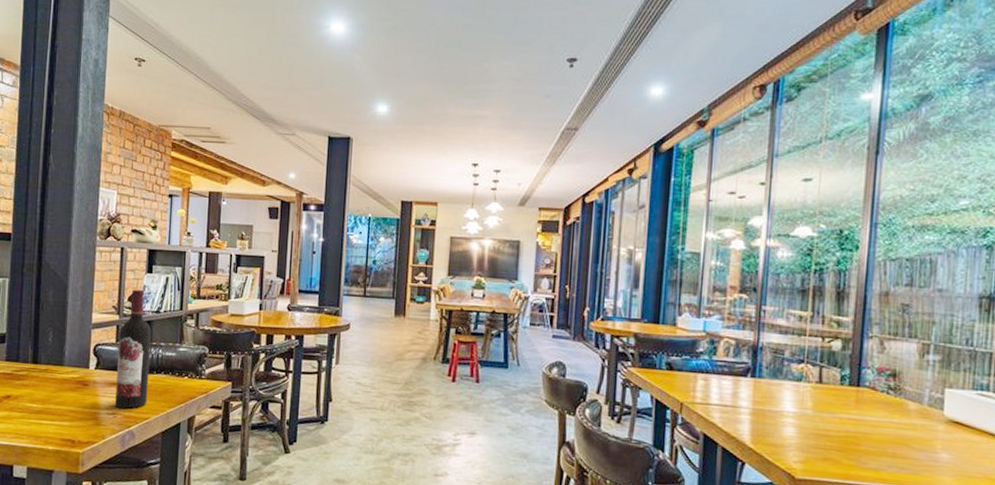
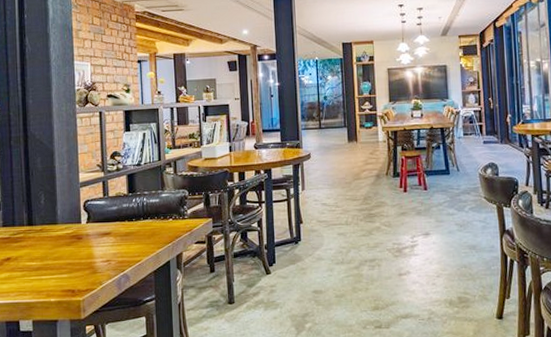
wine bottle: present [115,289,151,409] -> none [106,147,138,255]

